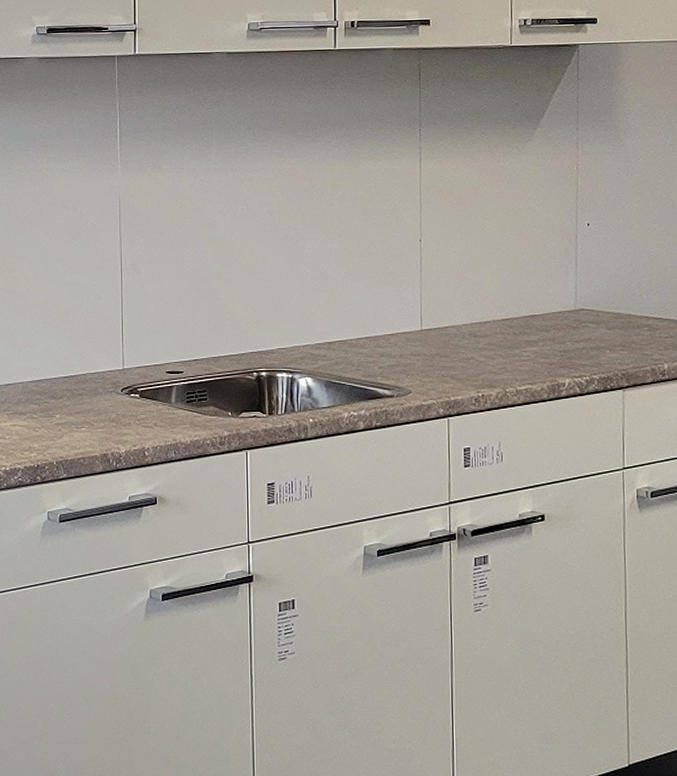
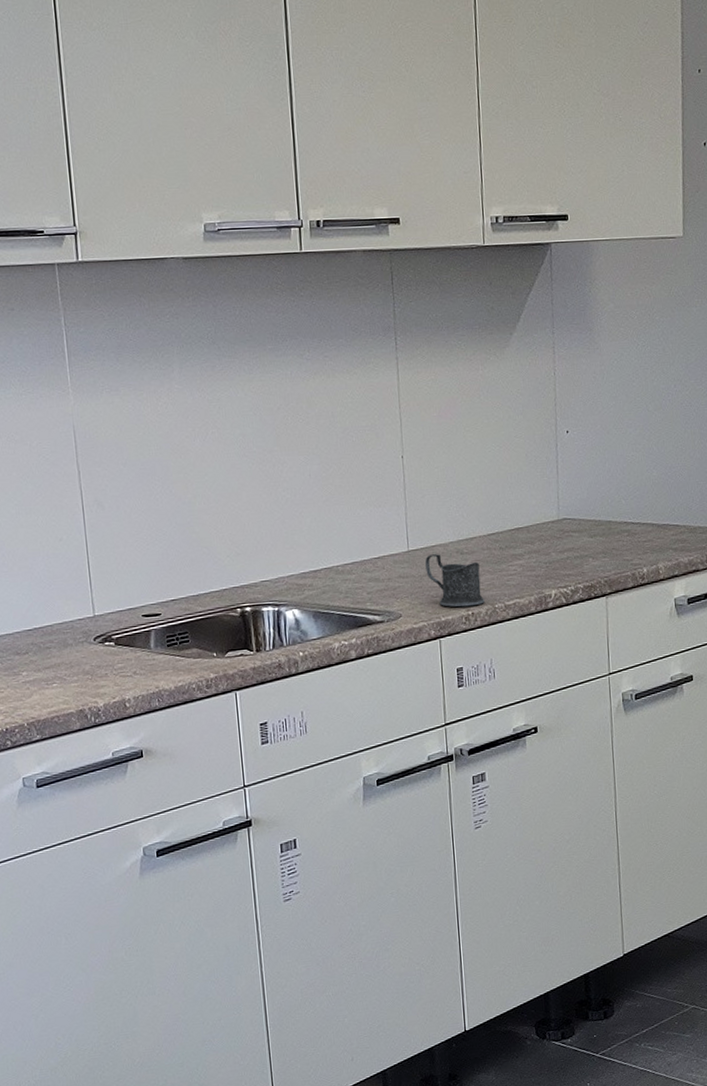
mug: none [438,335,495,389] -> present [425,554,484,607]

